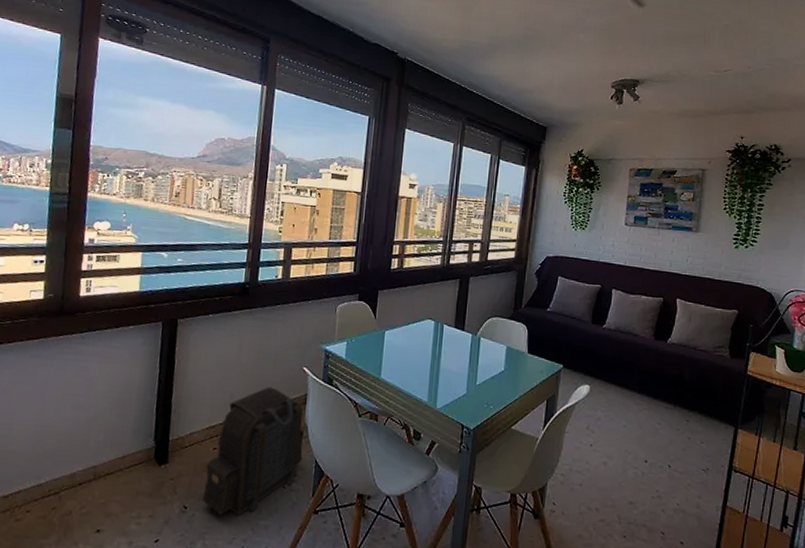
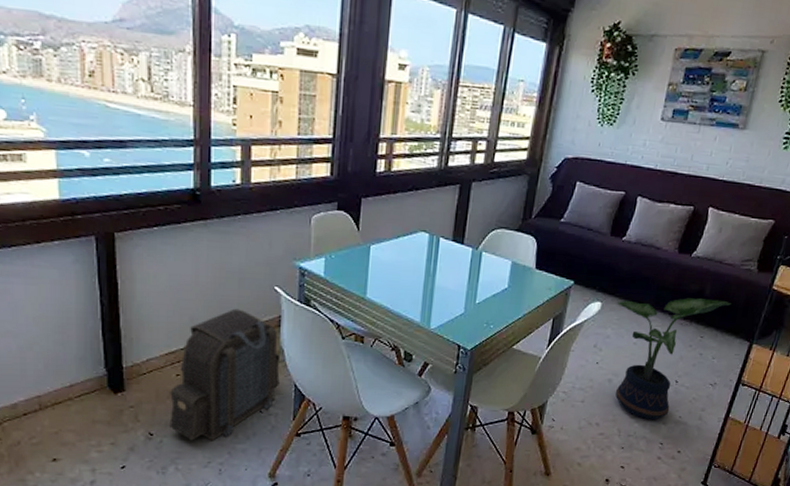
potted plant: none [603,382,710,507] -> present [615,298,731,420]

